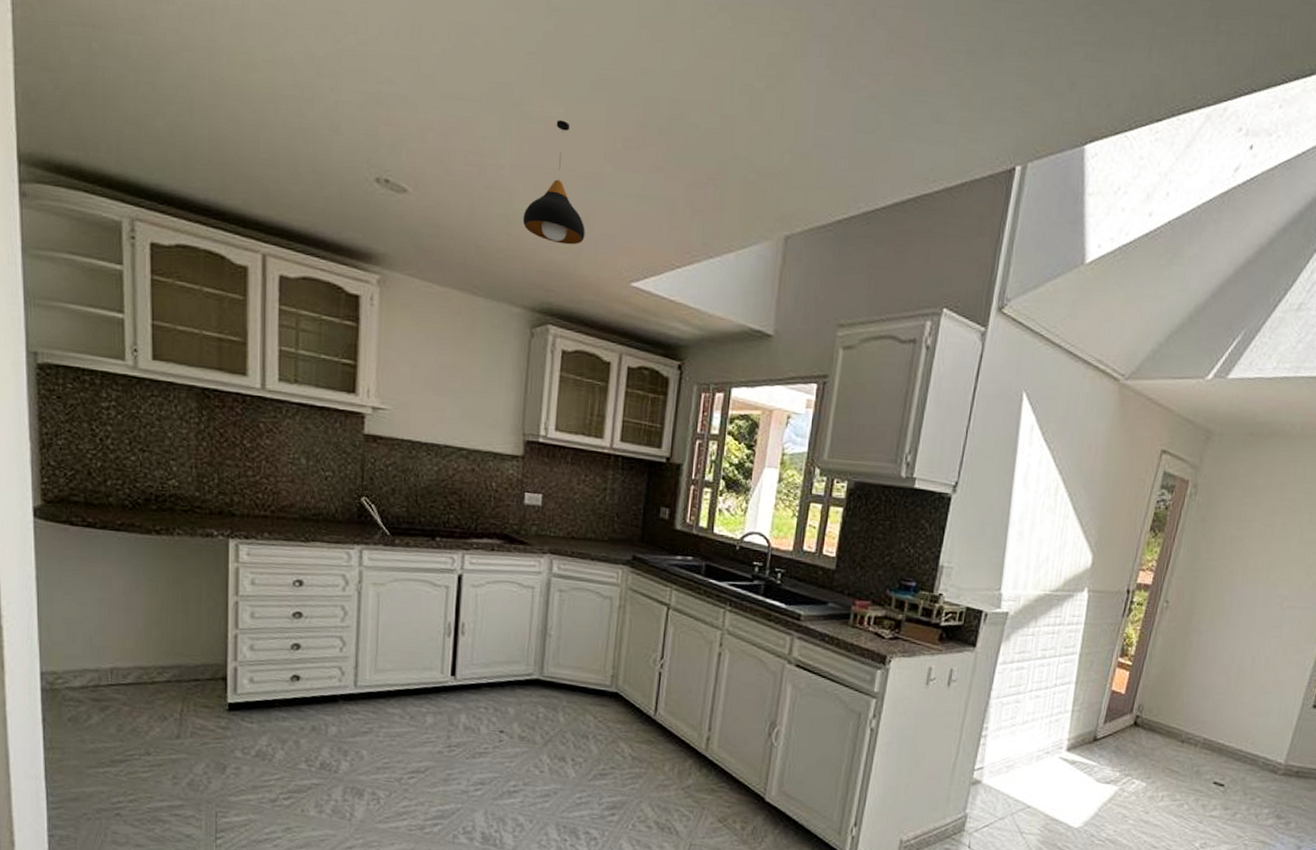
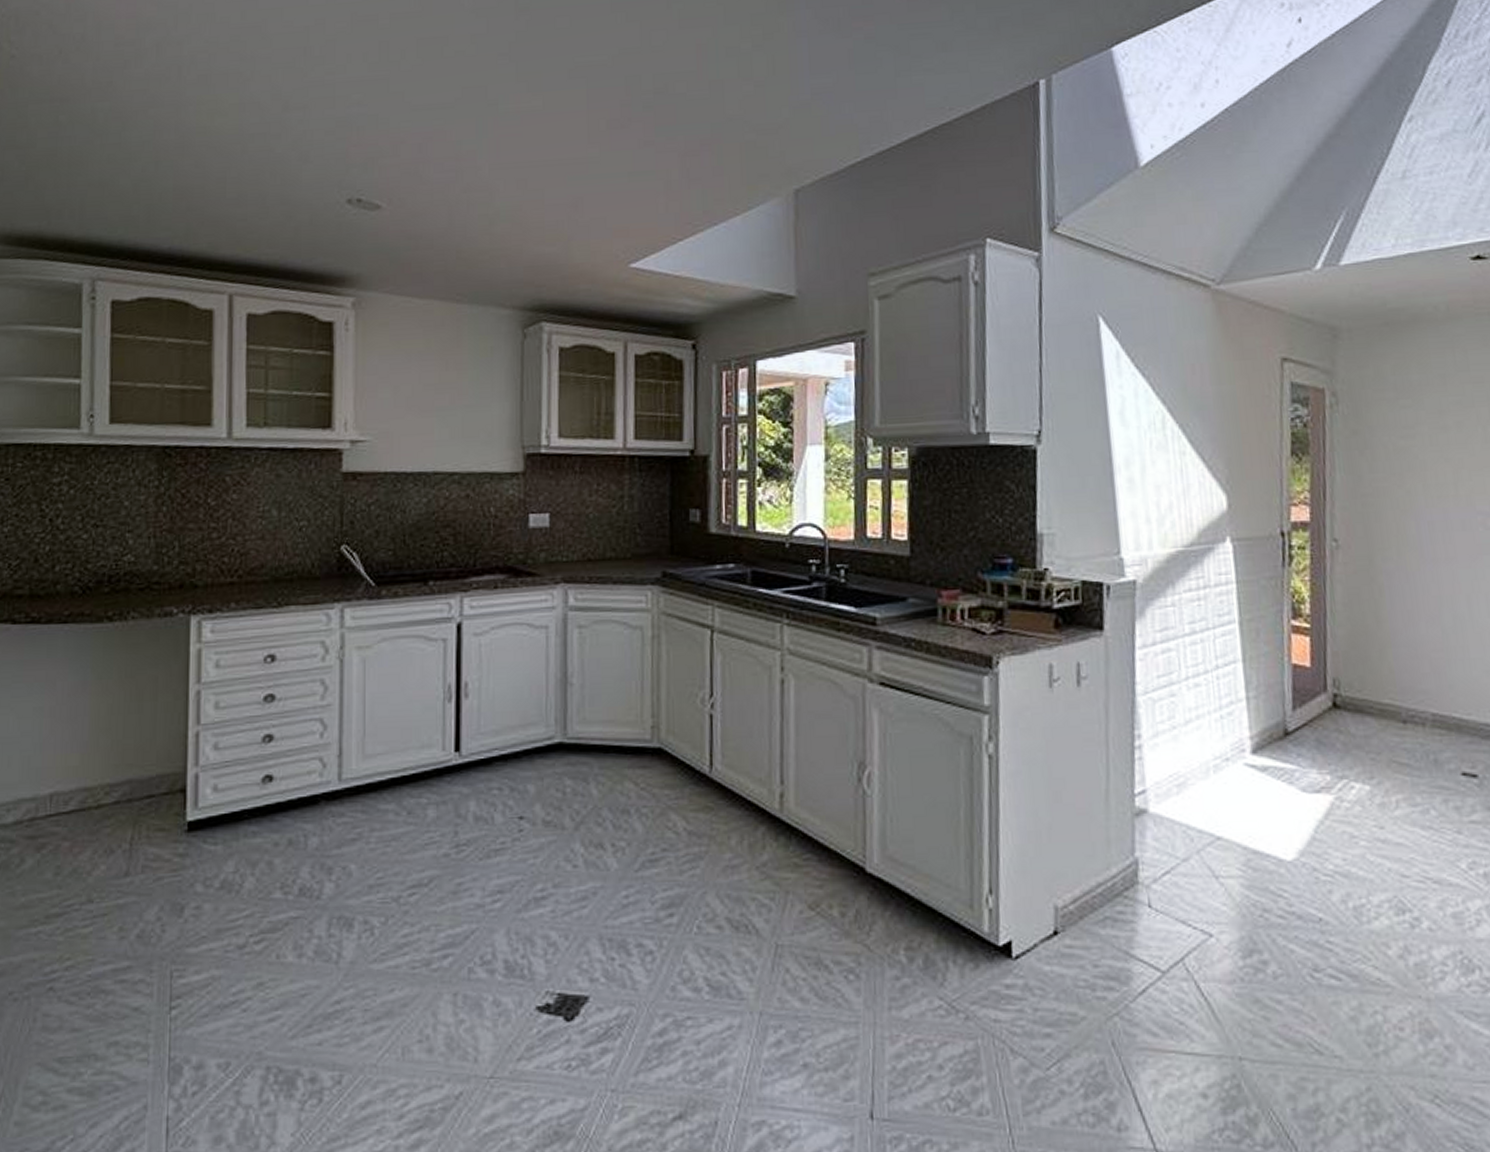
pendant light: present [522,119,585,245] -> none [506,112,574,236]

